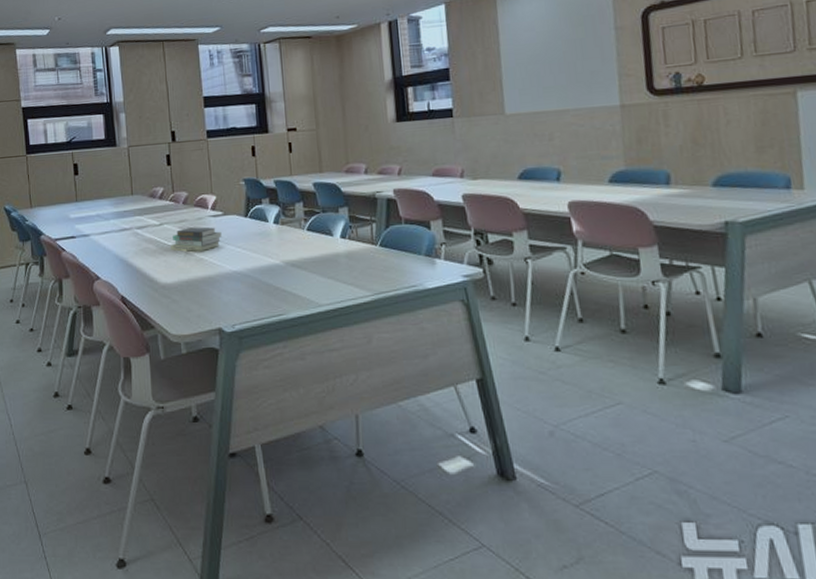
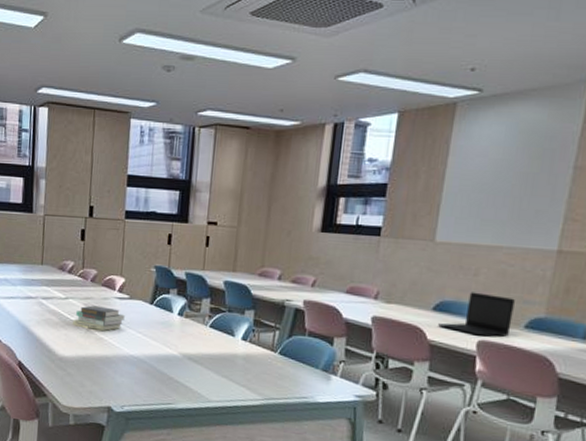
laptop: none [527,155,596,198] -> present [438,292,515,337]

